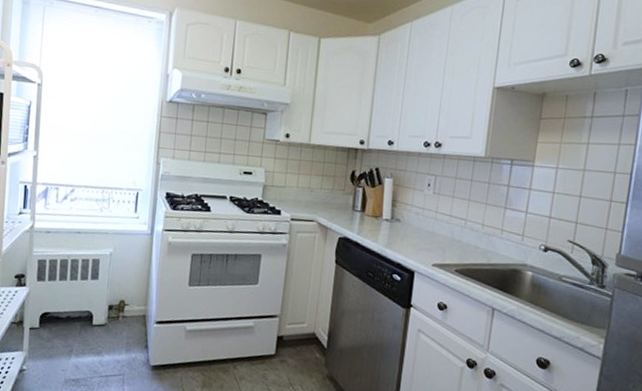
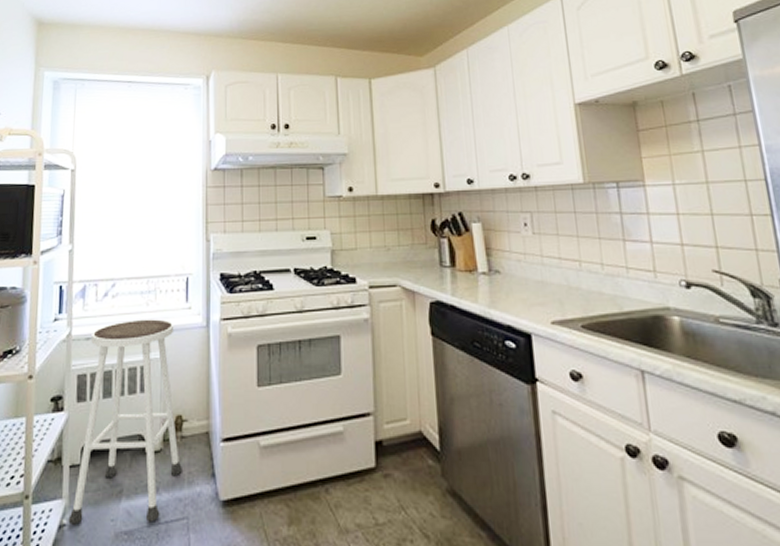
stool: none [27,221,123,375] -> present [68,319,182,525]

